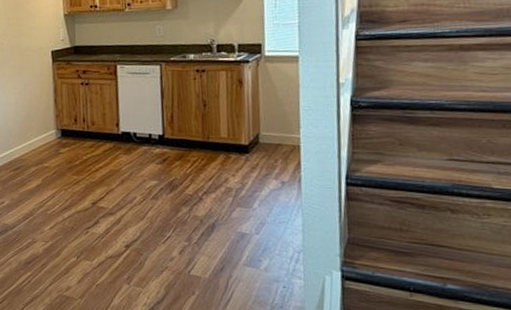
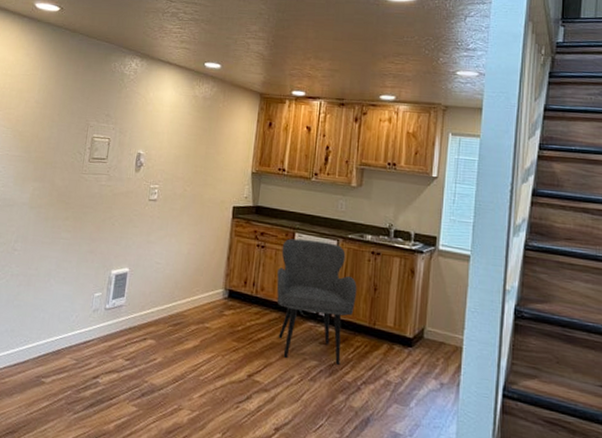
chair: none [105,68,187,182] -> present [276,238,357,365]

